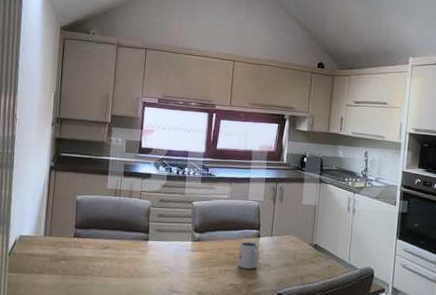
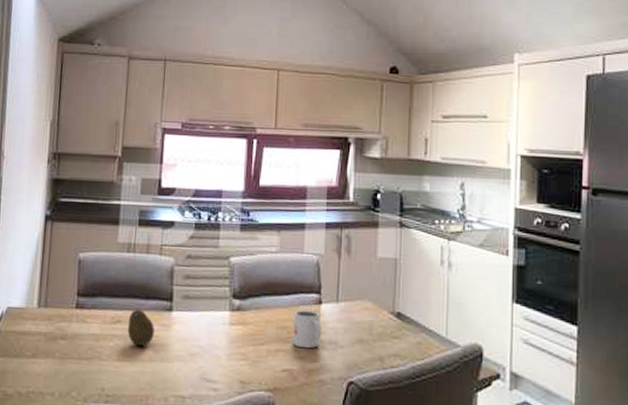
fruit: none [113,238,135,266] -> present [127,309,154,346]

